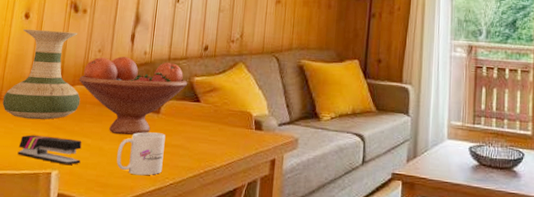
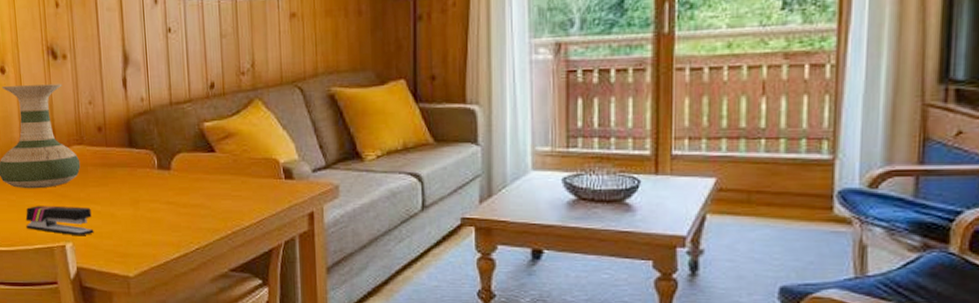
fruit bowl: present [79,56,188,135] -> none [74,106,197,198]
mug: present [116,132,166,176] -> none [131,192,184,242]

